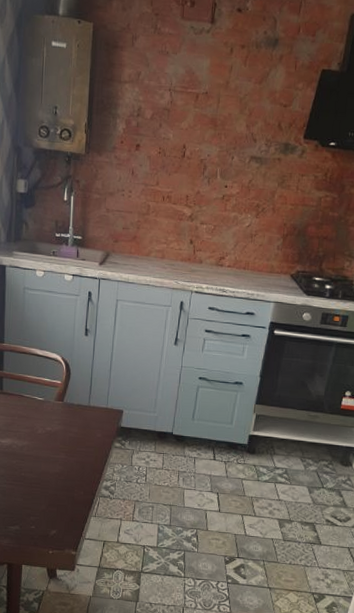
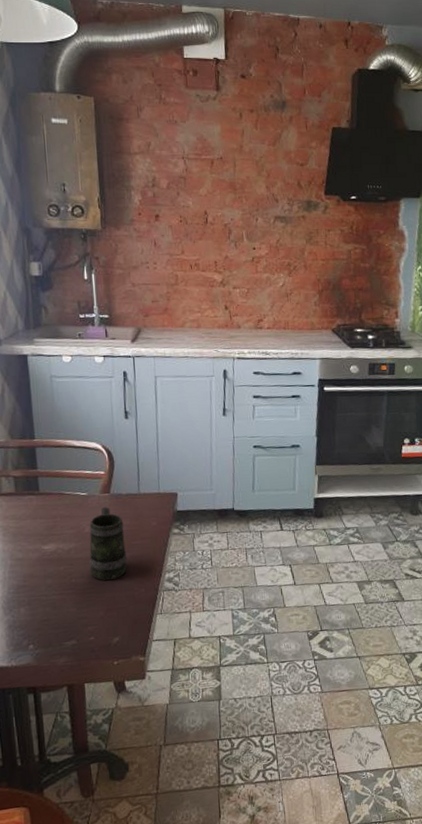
mug: none [38,413,72,480] -> present [89,507,127,581]

